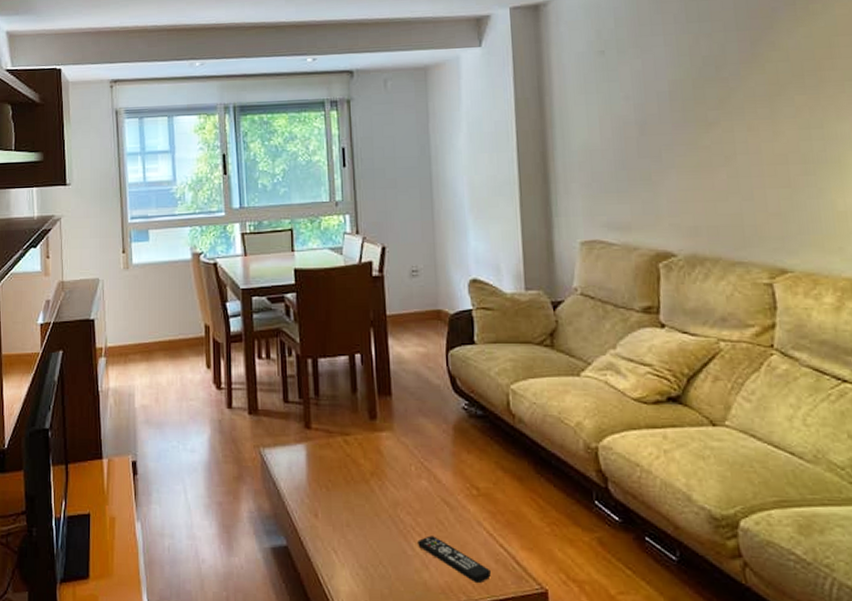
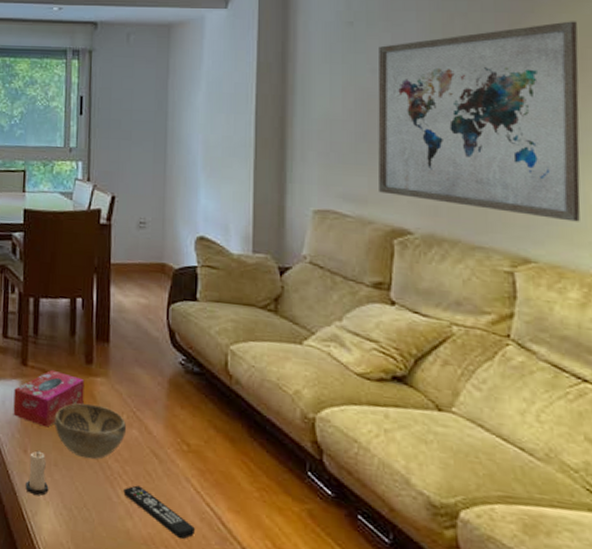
tissue box: none [300,429,371,489] -> present [13,369,85,428]
candle: none [319,513,343,559] -> present [25,450,49,496]
decorative bowl: none [343,460,415,516] -> present [55,403,126,460]
wall art: none [630,34,829,229] -> present [378,21,581,222]

